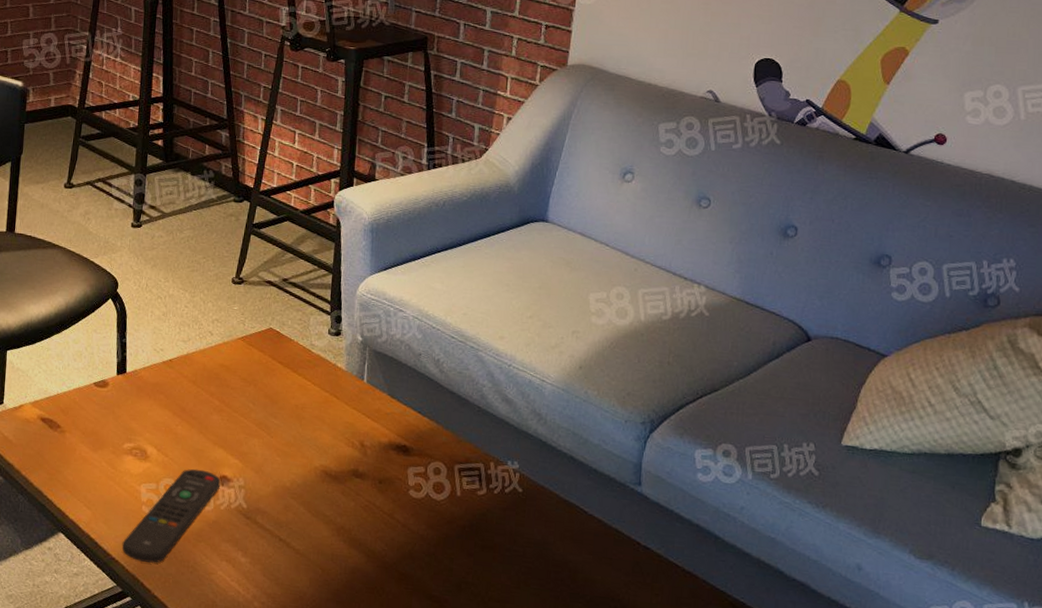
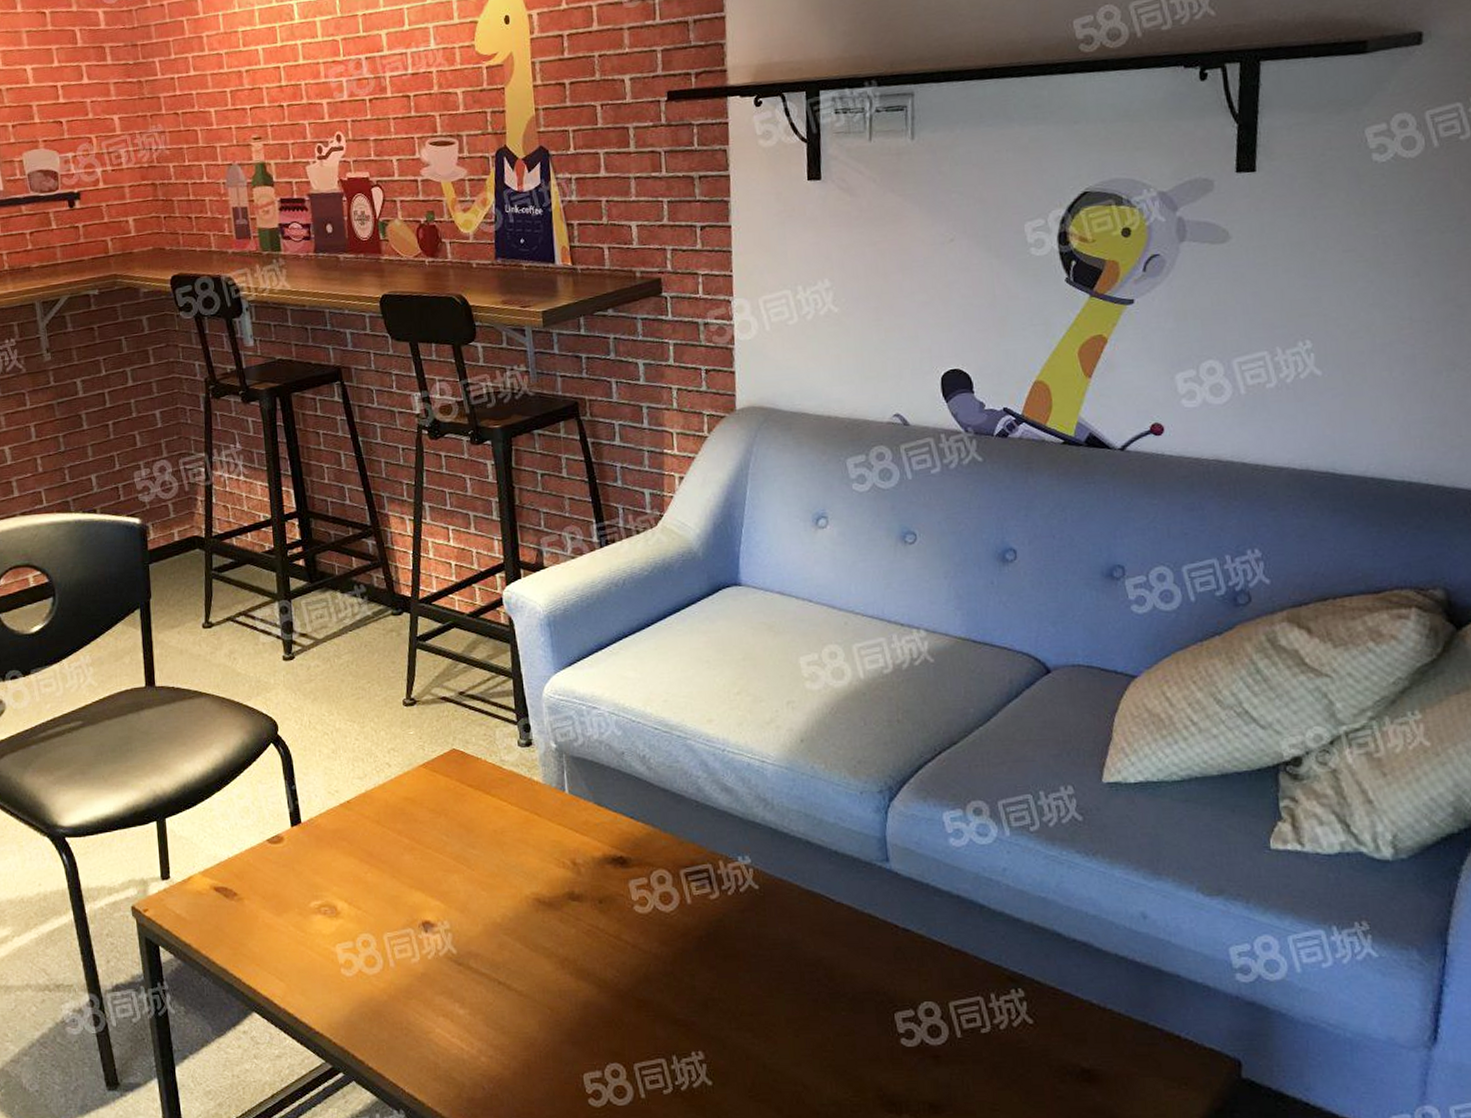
remote control: present [122,468,221,563] -> none [324,918,424,1031]

